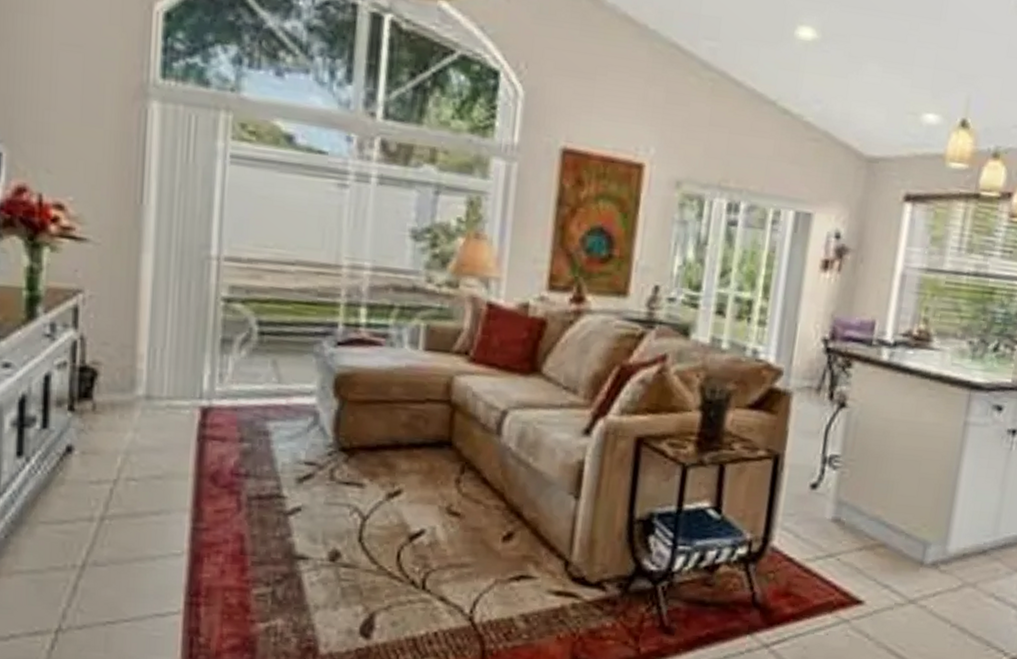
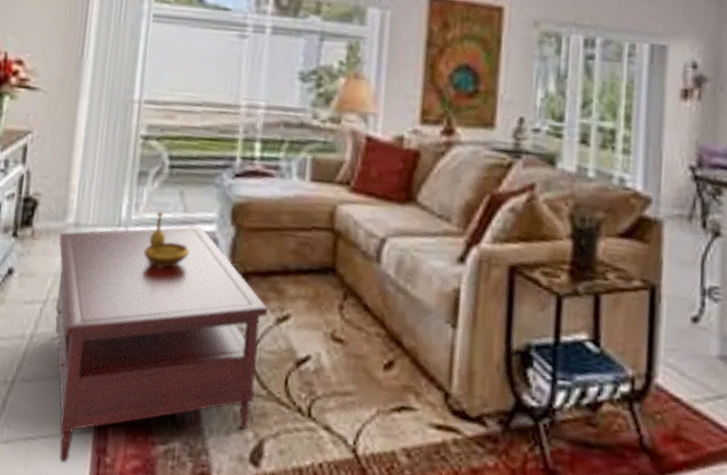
coffee table: none [127,399,377,645] -> present [54,227,268,463]
decorative bowl: none [232,382,286,444] -> present [144,211,189,268]

